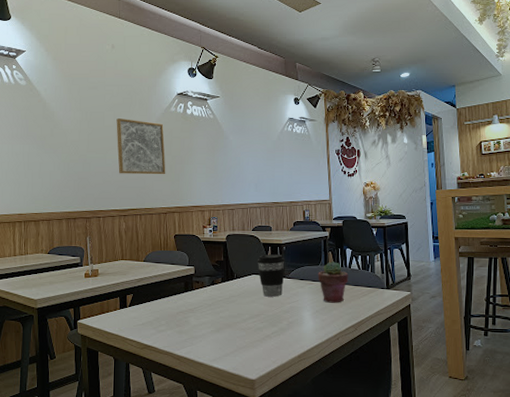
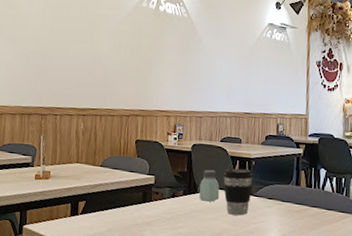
wall art: present [116,118,166,175] -> none [80,10,134,74]
saltshaker: none [236,257,255,286] -> present [199,169,220,202]
potted succulent: present [318,261,349,303] -> none [287,181,321,227]

